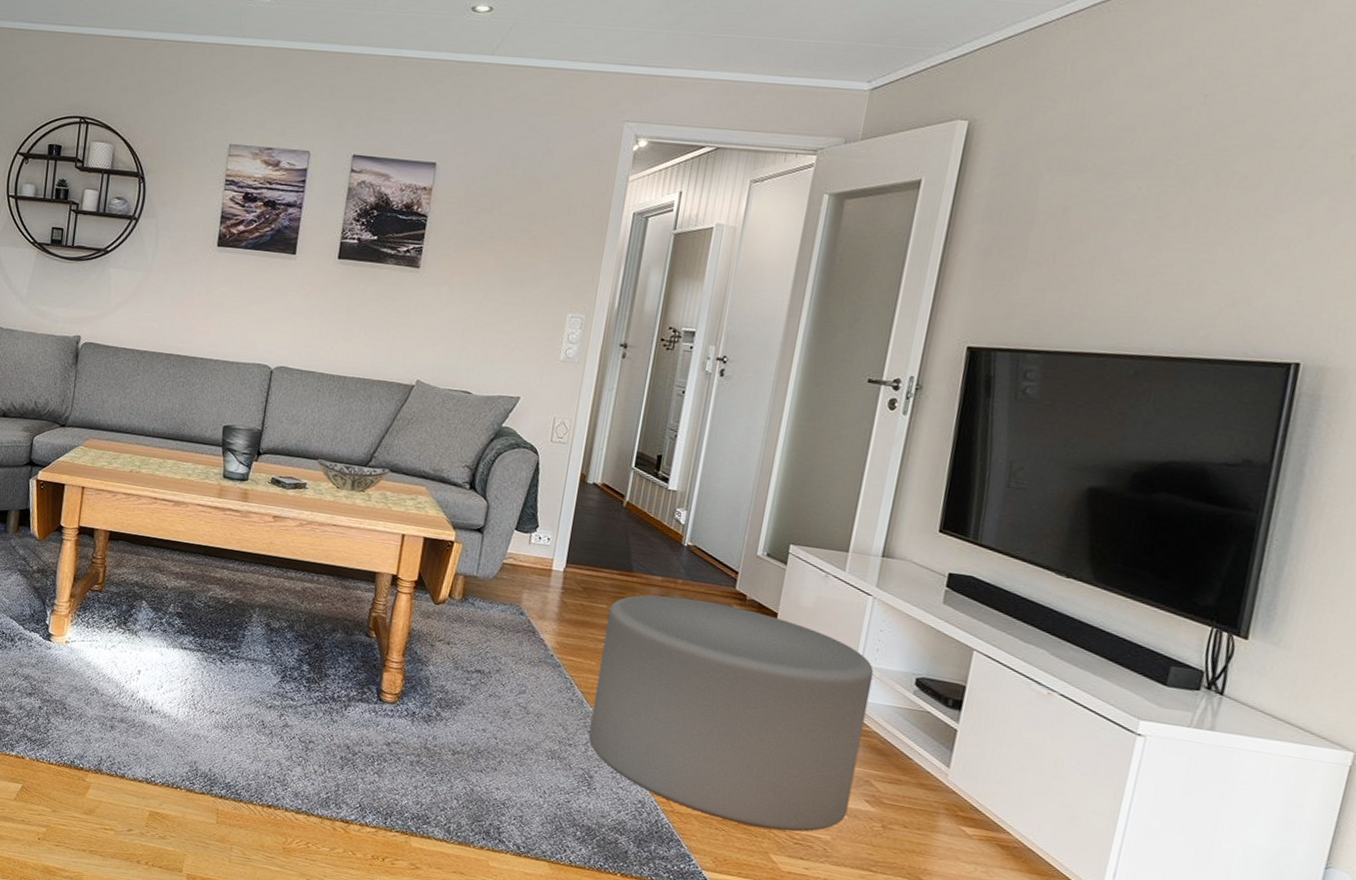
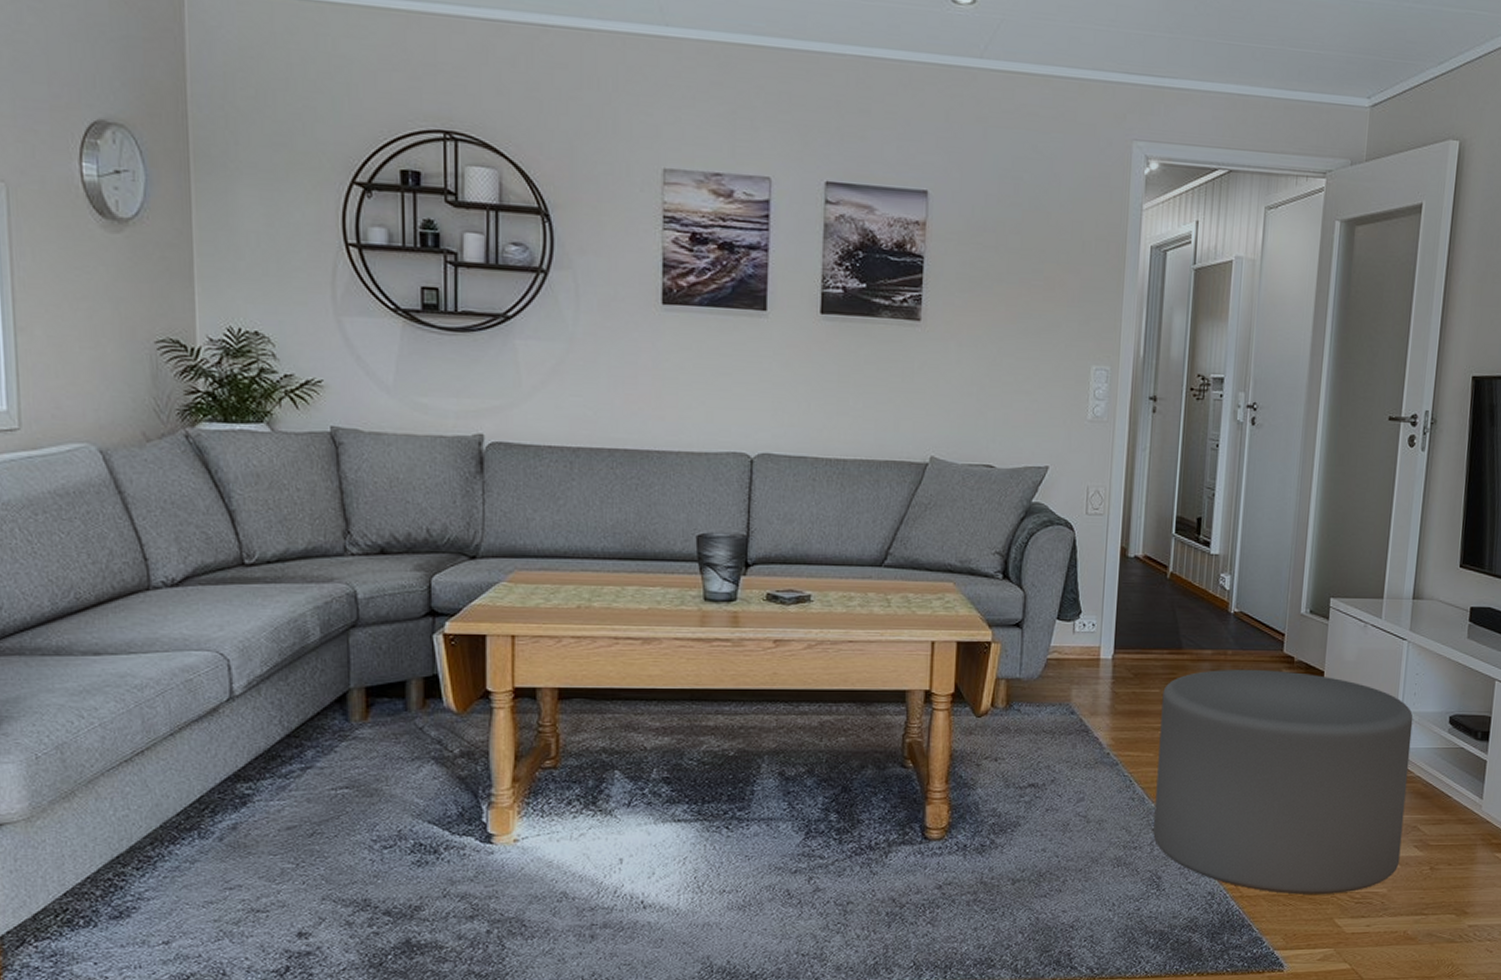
decorative bowl: present [316,459,390,492] -> none [819,564,910,599]

